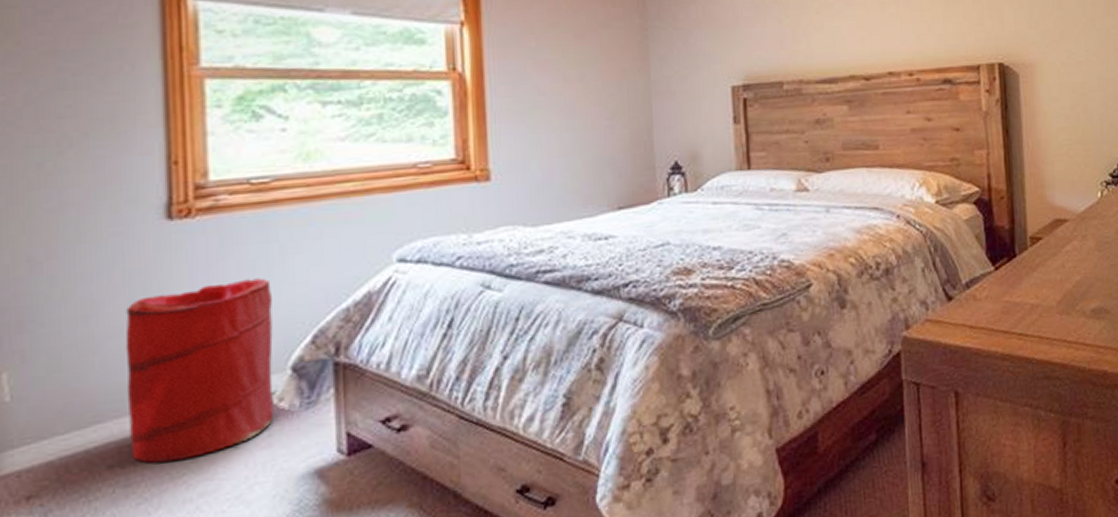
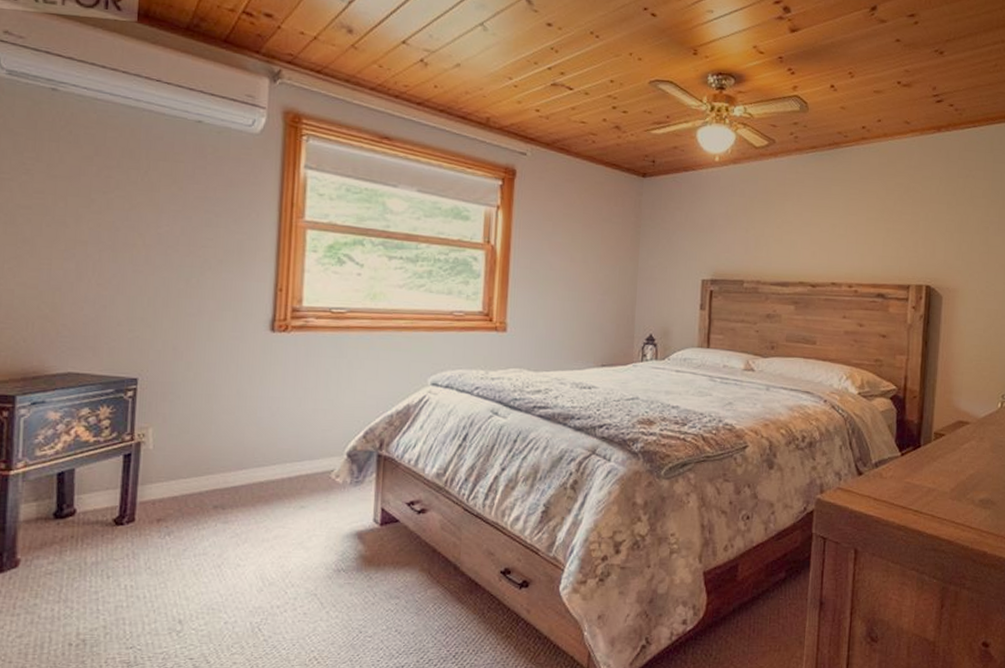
laundry hamper: present [125,278,274,464] -> none [230,383,339,510]

